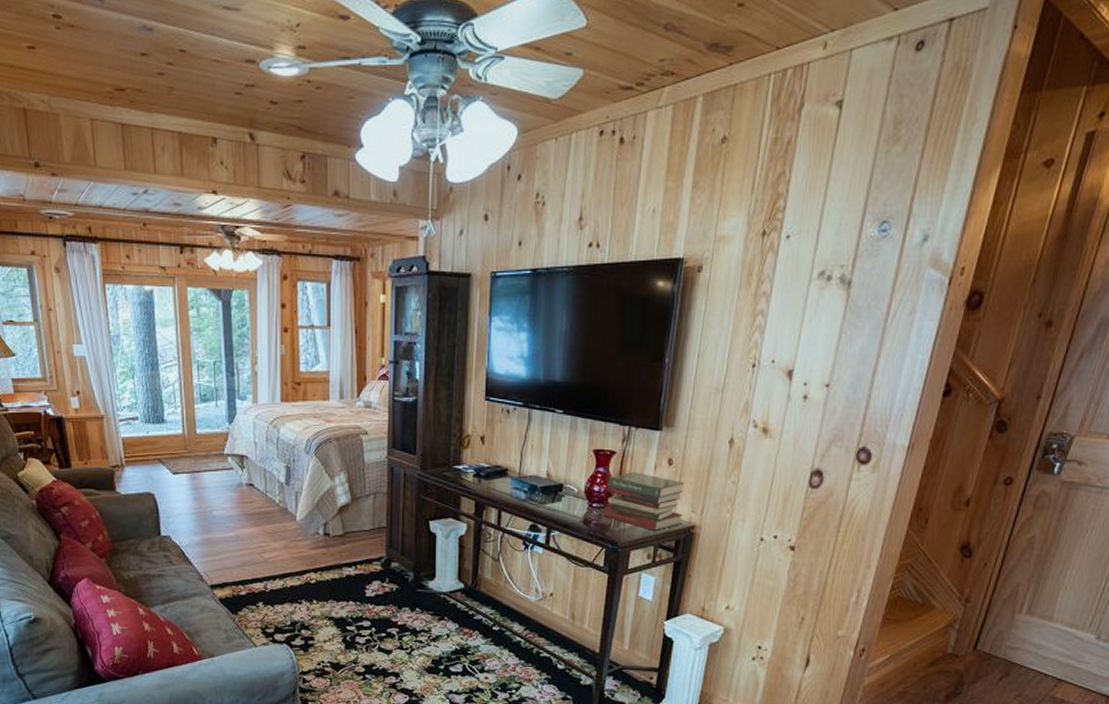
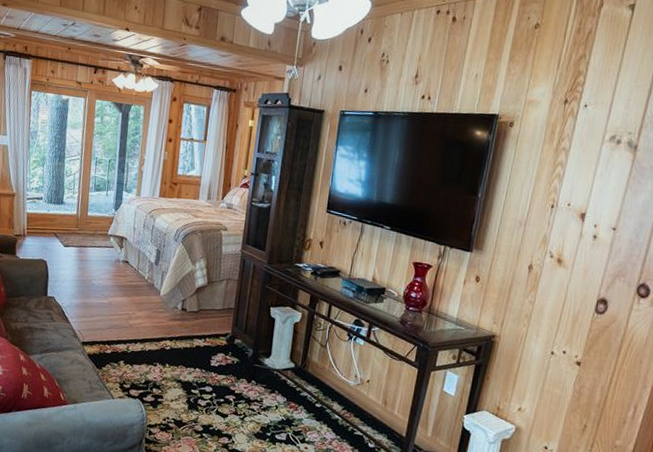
books: present [603,471,685,531] -> none [417,283,489,336]

